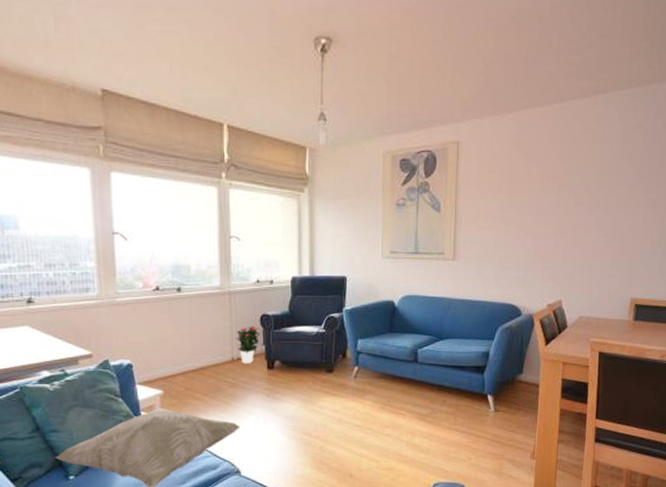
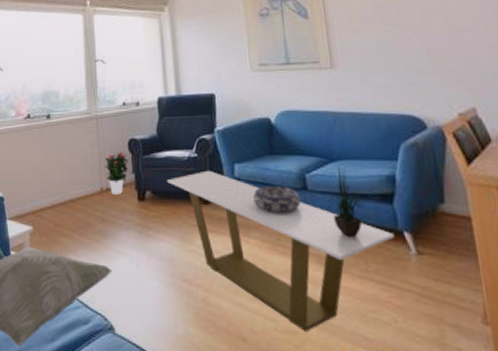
coffee table: none [295,344,480,468] -> present [166,170,394,331]
decorative bowl: none [371,358,411,380] -> present [253,186,301,213]
potted plant: none [431,344,464,400] -> present [326,167,367,238]

